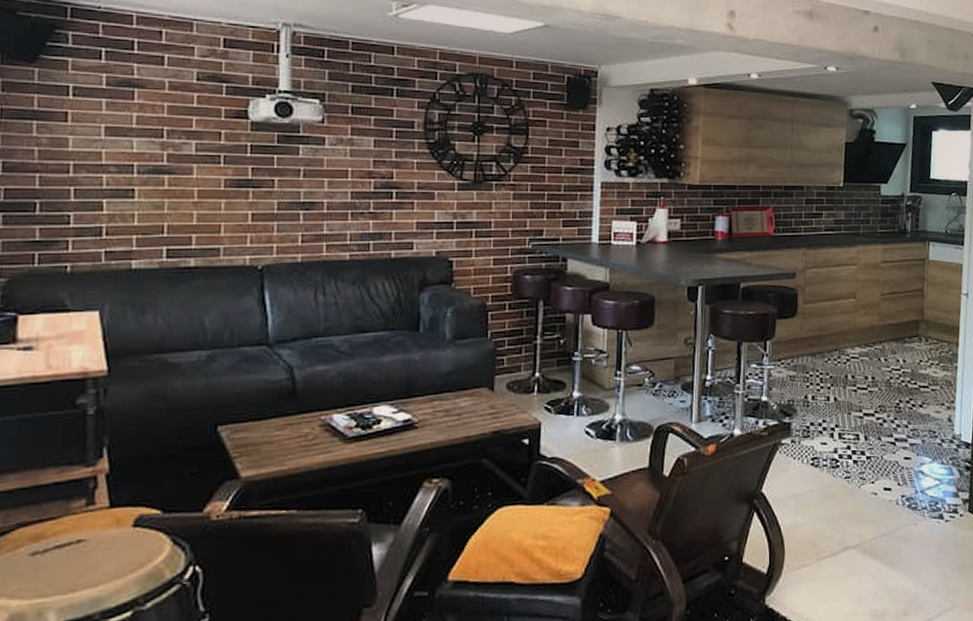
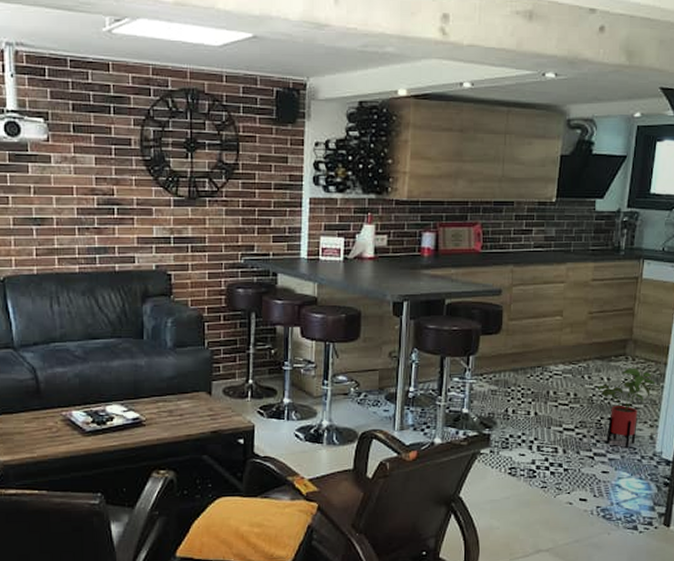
house plant: none [894,348,949,432] -> present [598,368,656,449]

